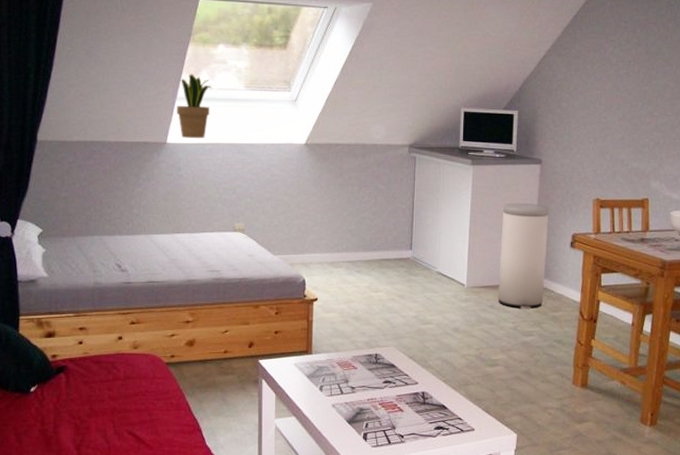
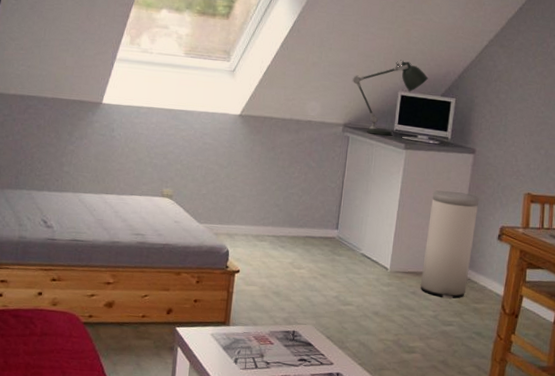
potted plant: present [177,73,212,138] -> none [115,36,152,101]
desk lamp: none [415,76,489,153] -> present [353,60,428,136]

